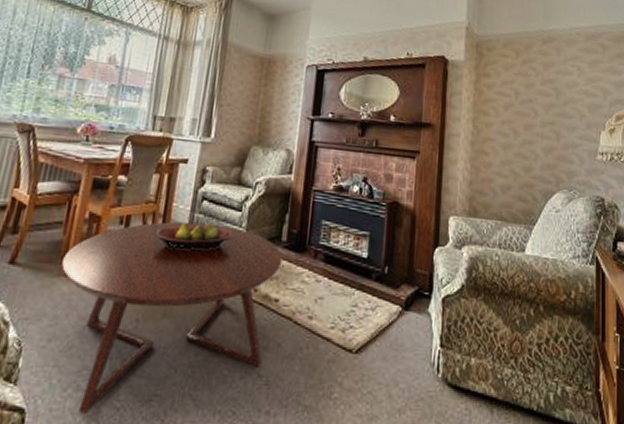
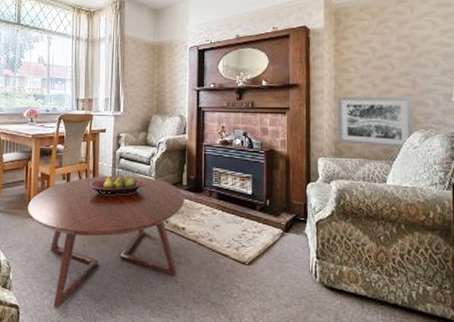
wall art: none [472,143,557,211] -> present [337,96,413,149]

